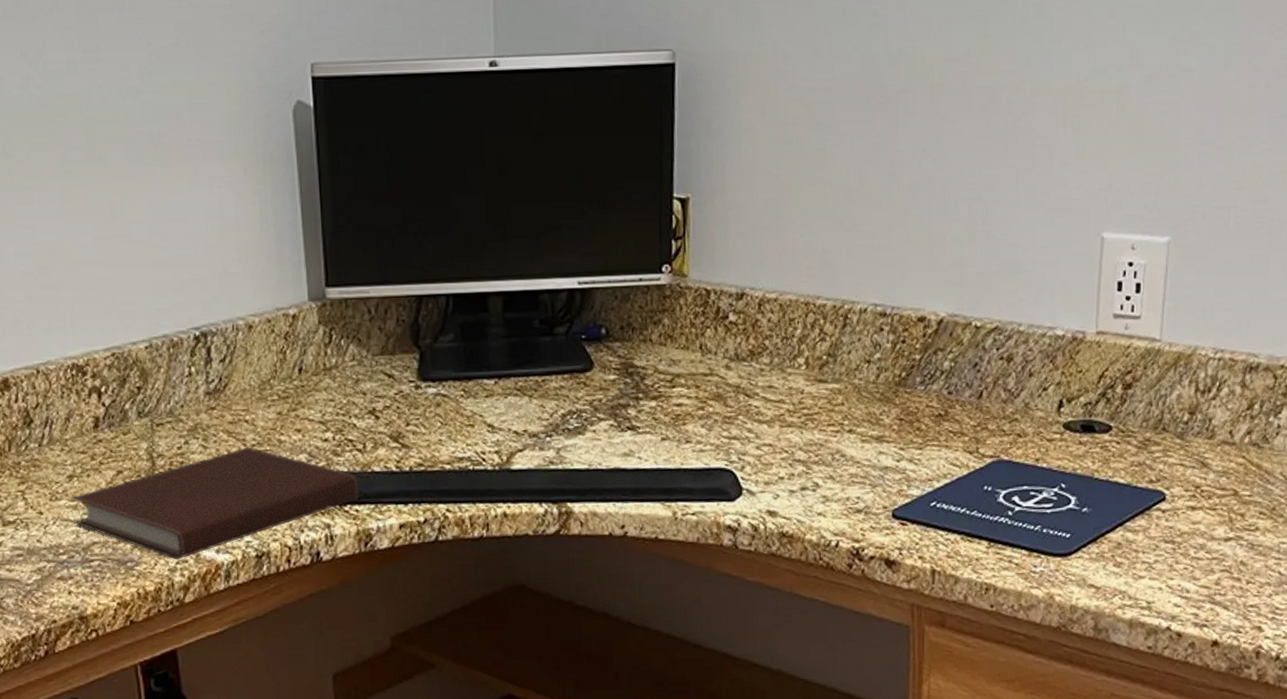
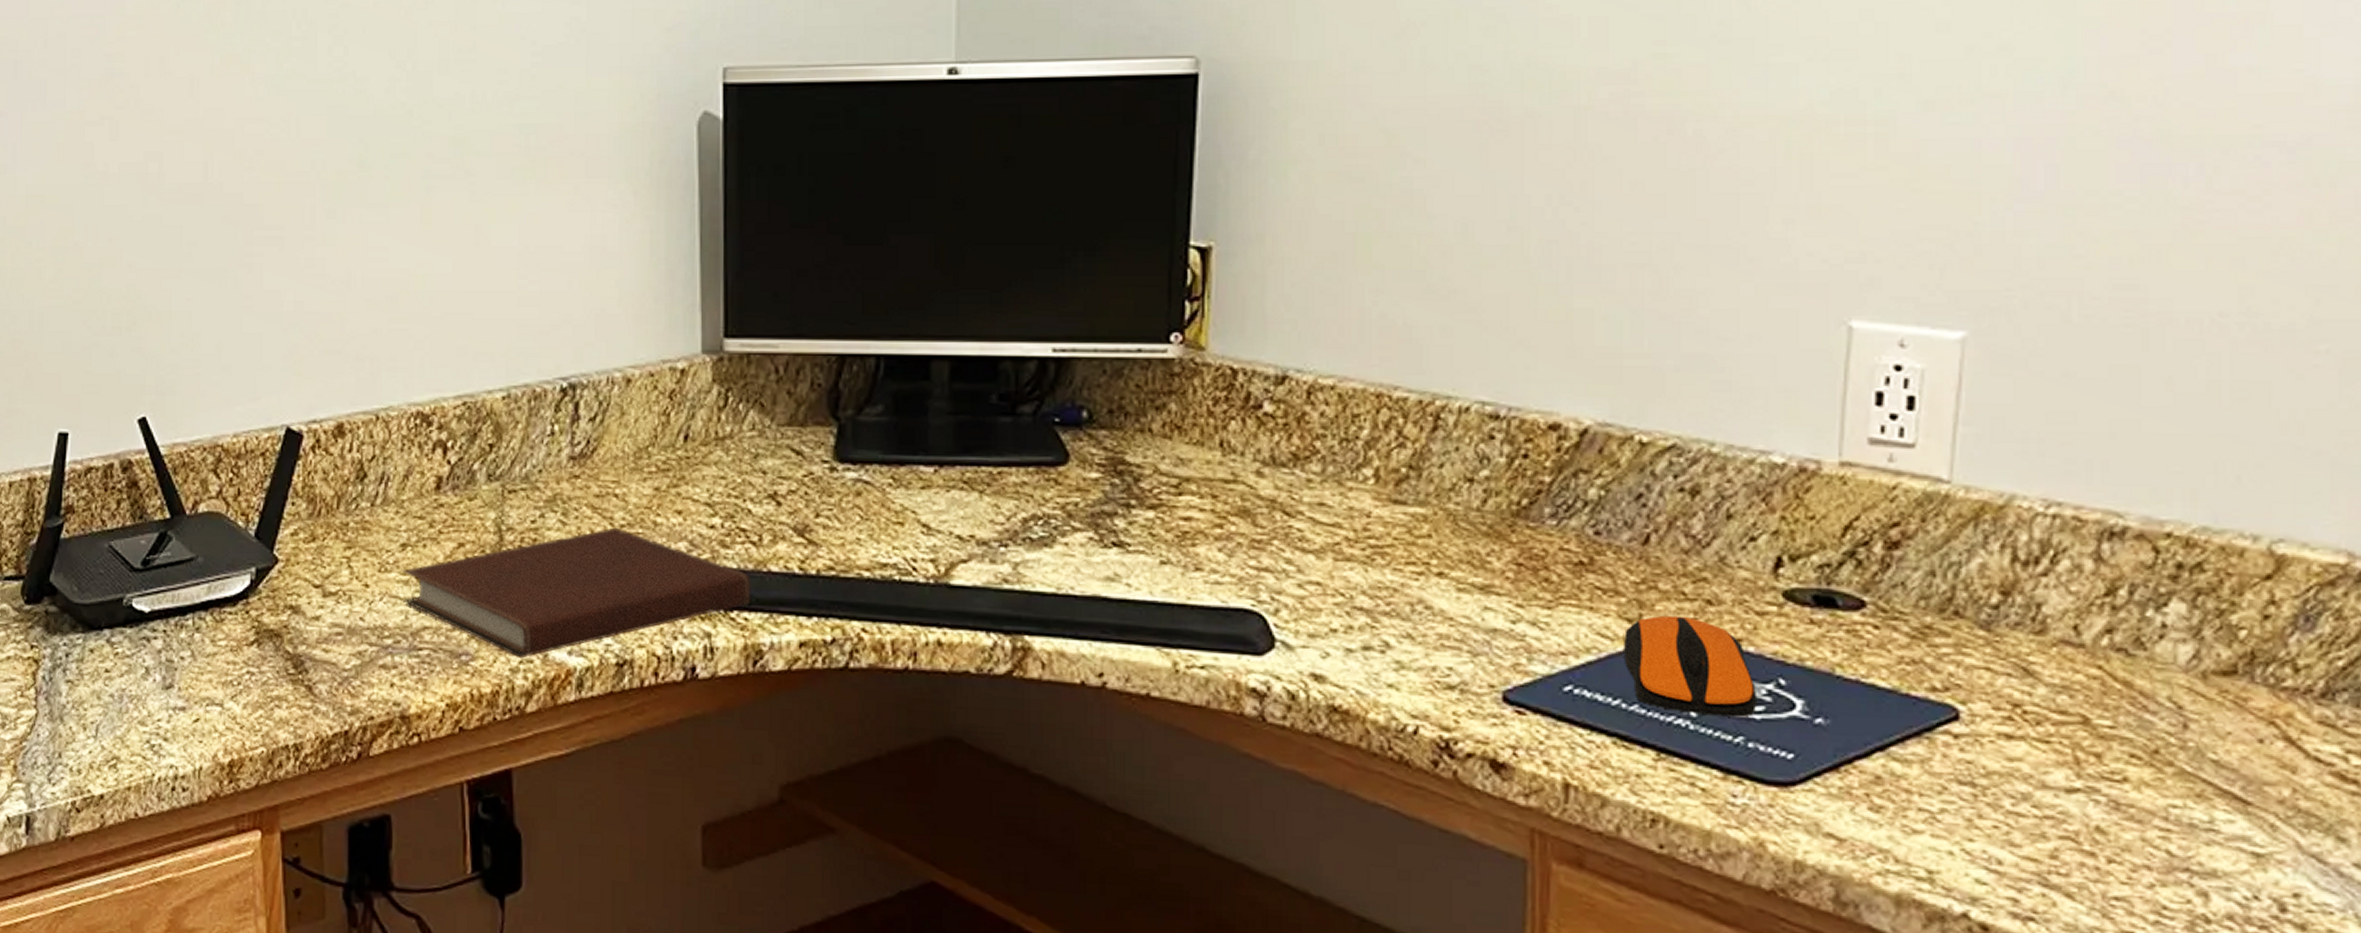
computer mouse: none [967,446,1049,513] -> present [1624,615,1758,717]

